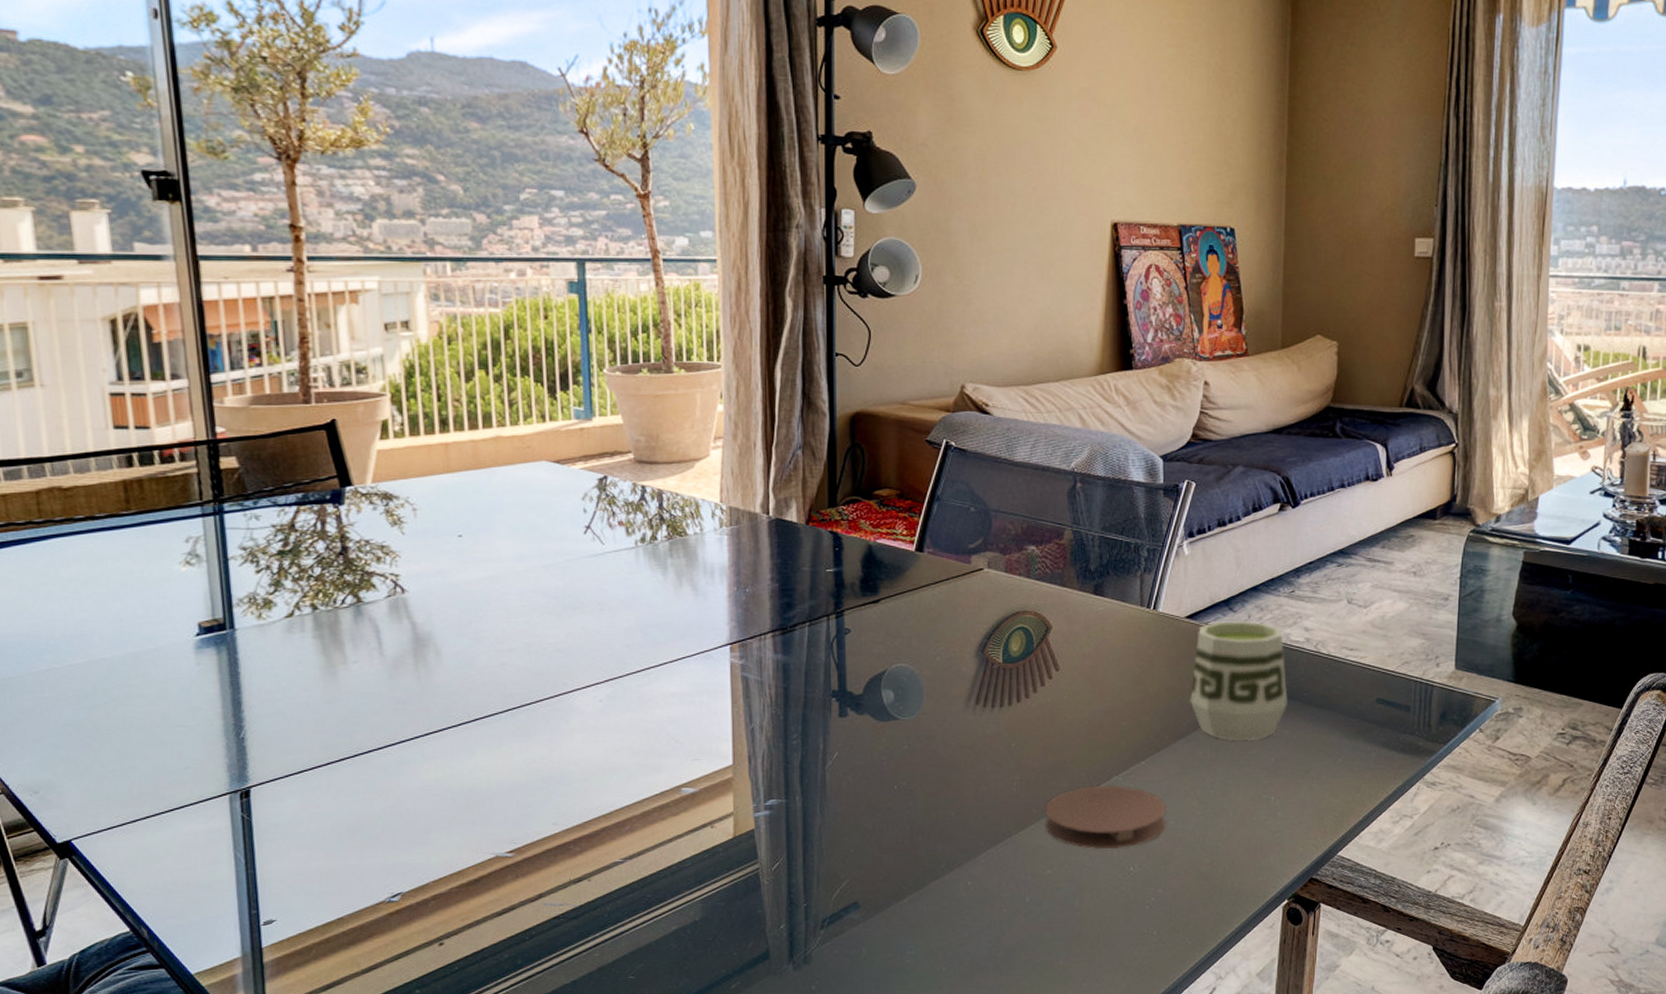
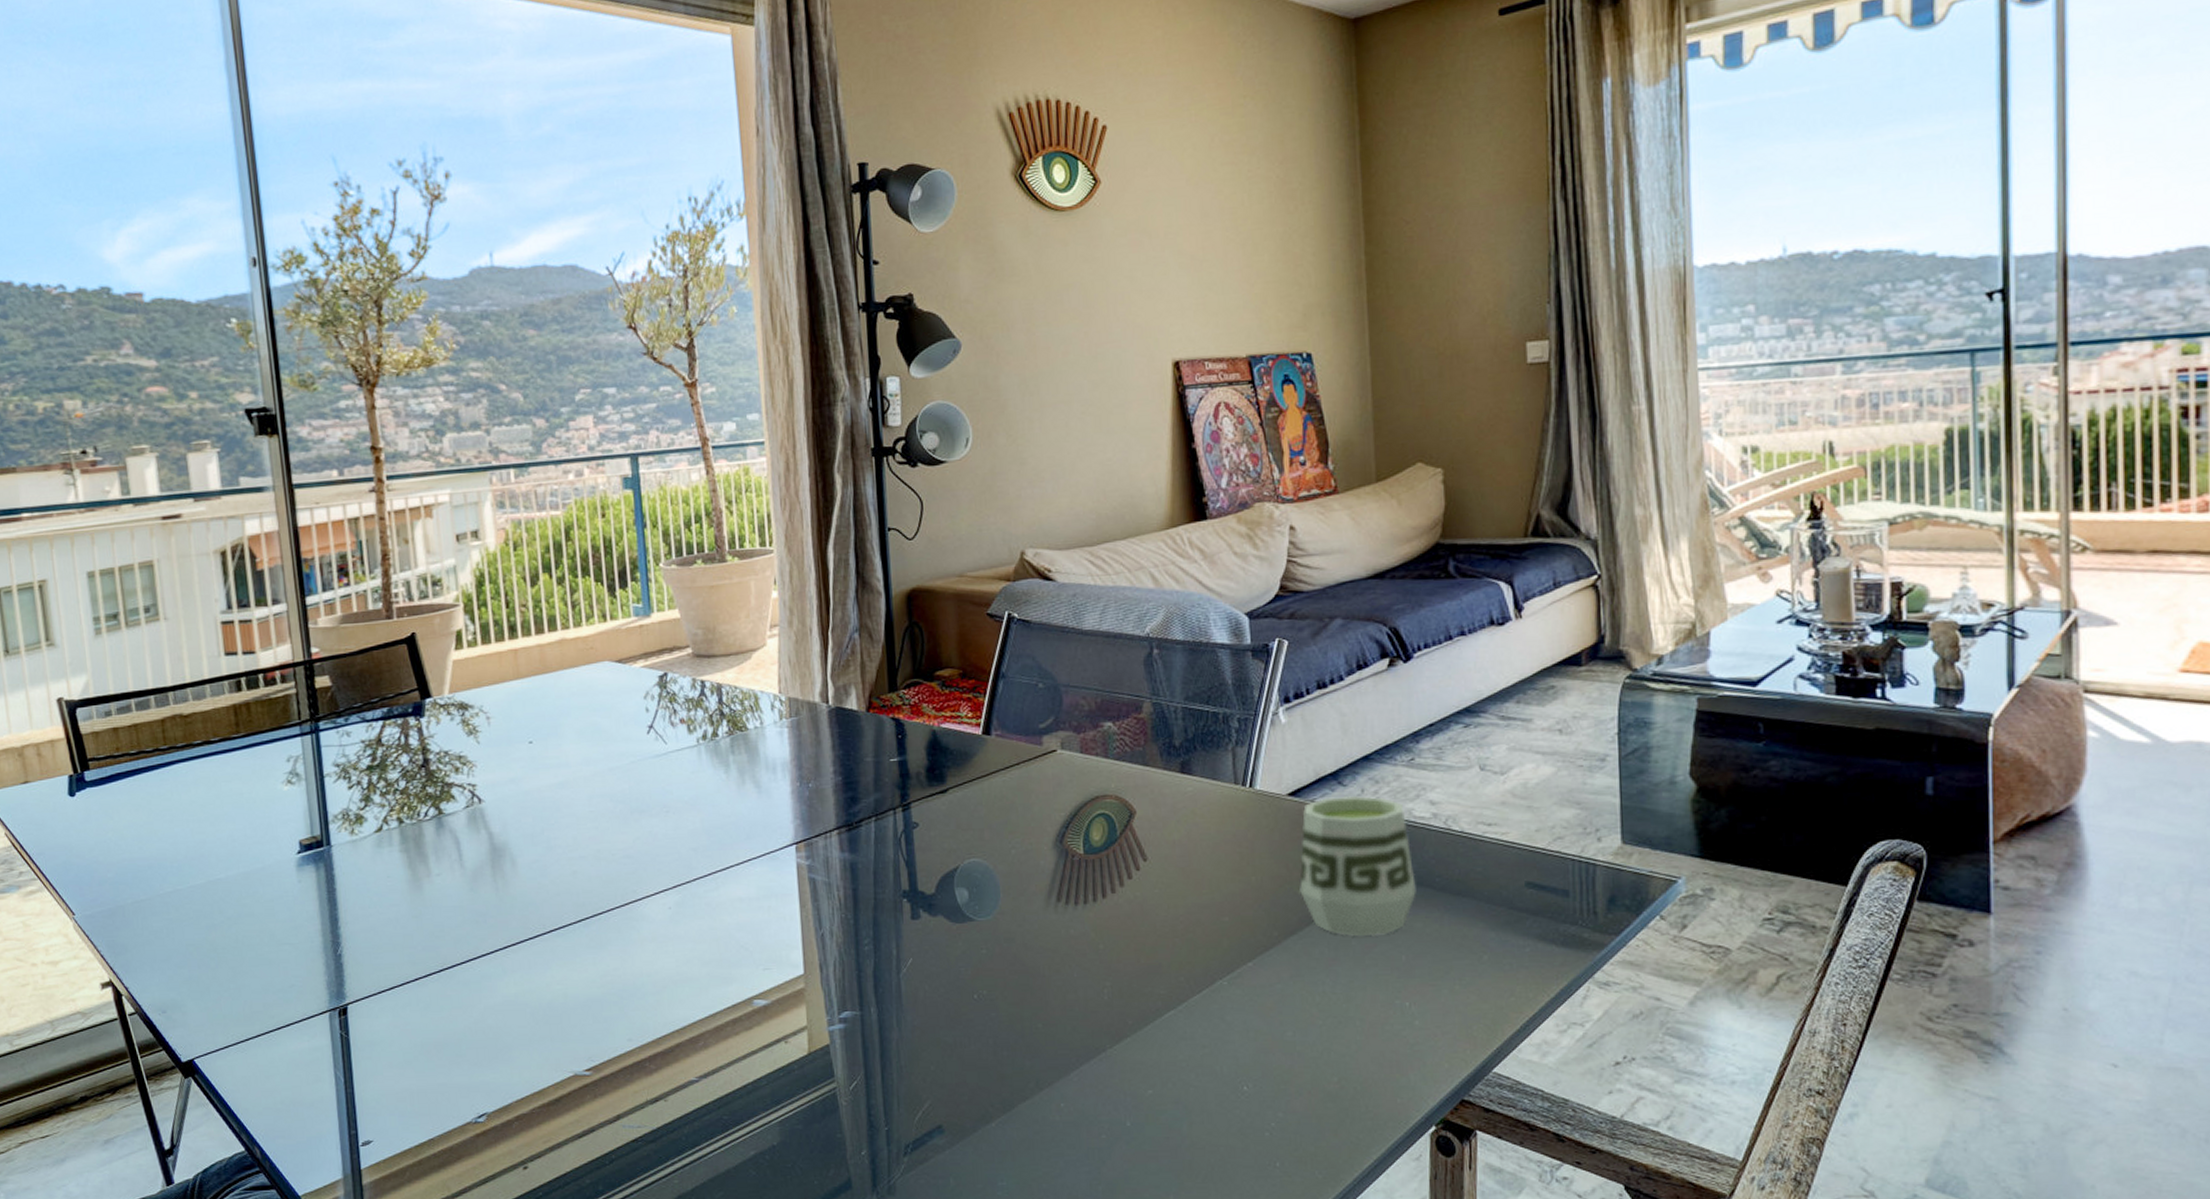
coaster: present [1045,784,1166,849] -> none [1141,990,1282,1065]

